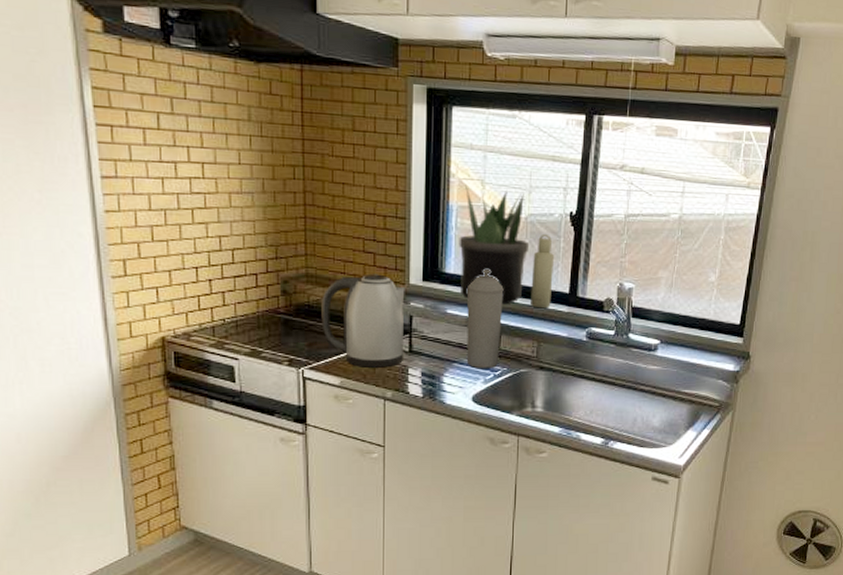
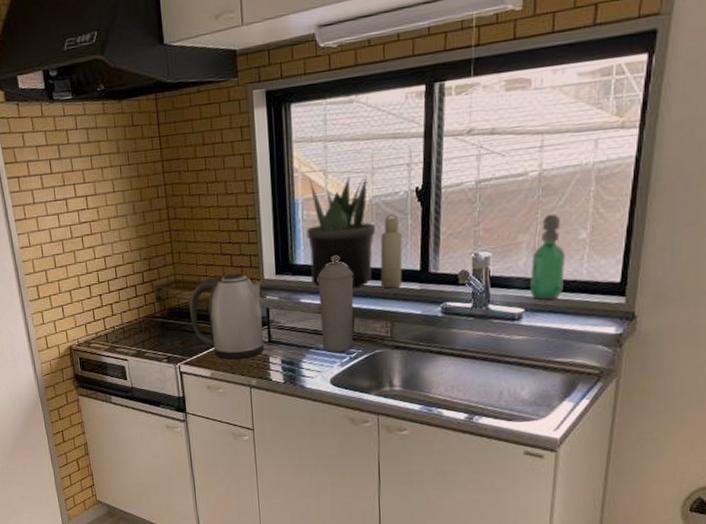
soap dispenser: none [666,255,698,334] -> present [530,213,566,300]

